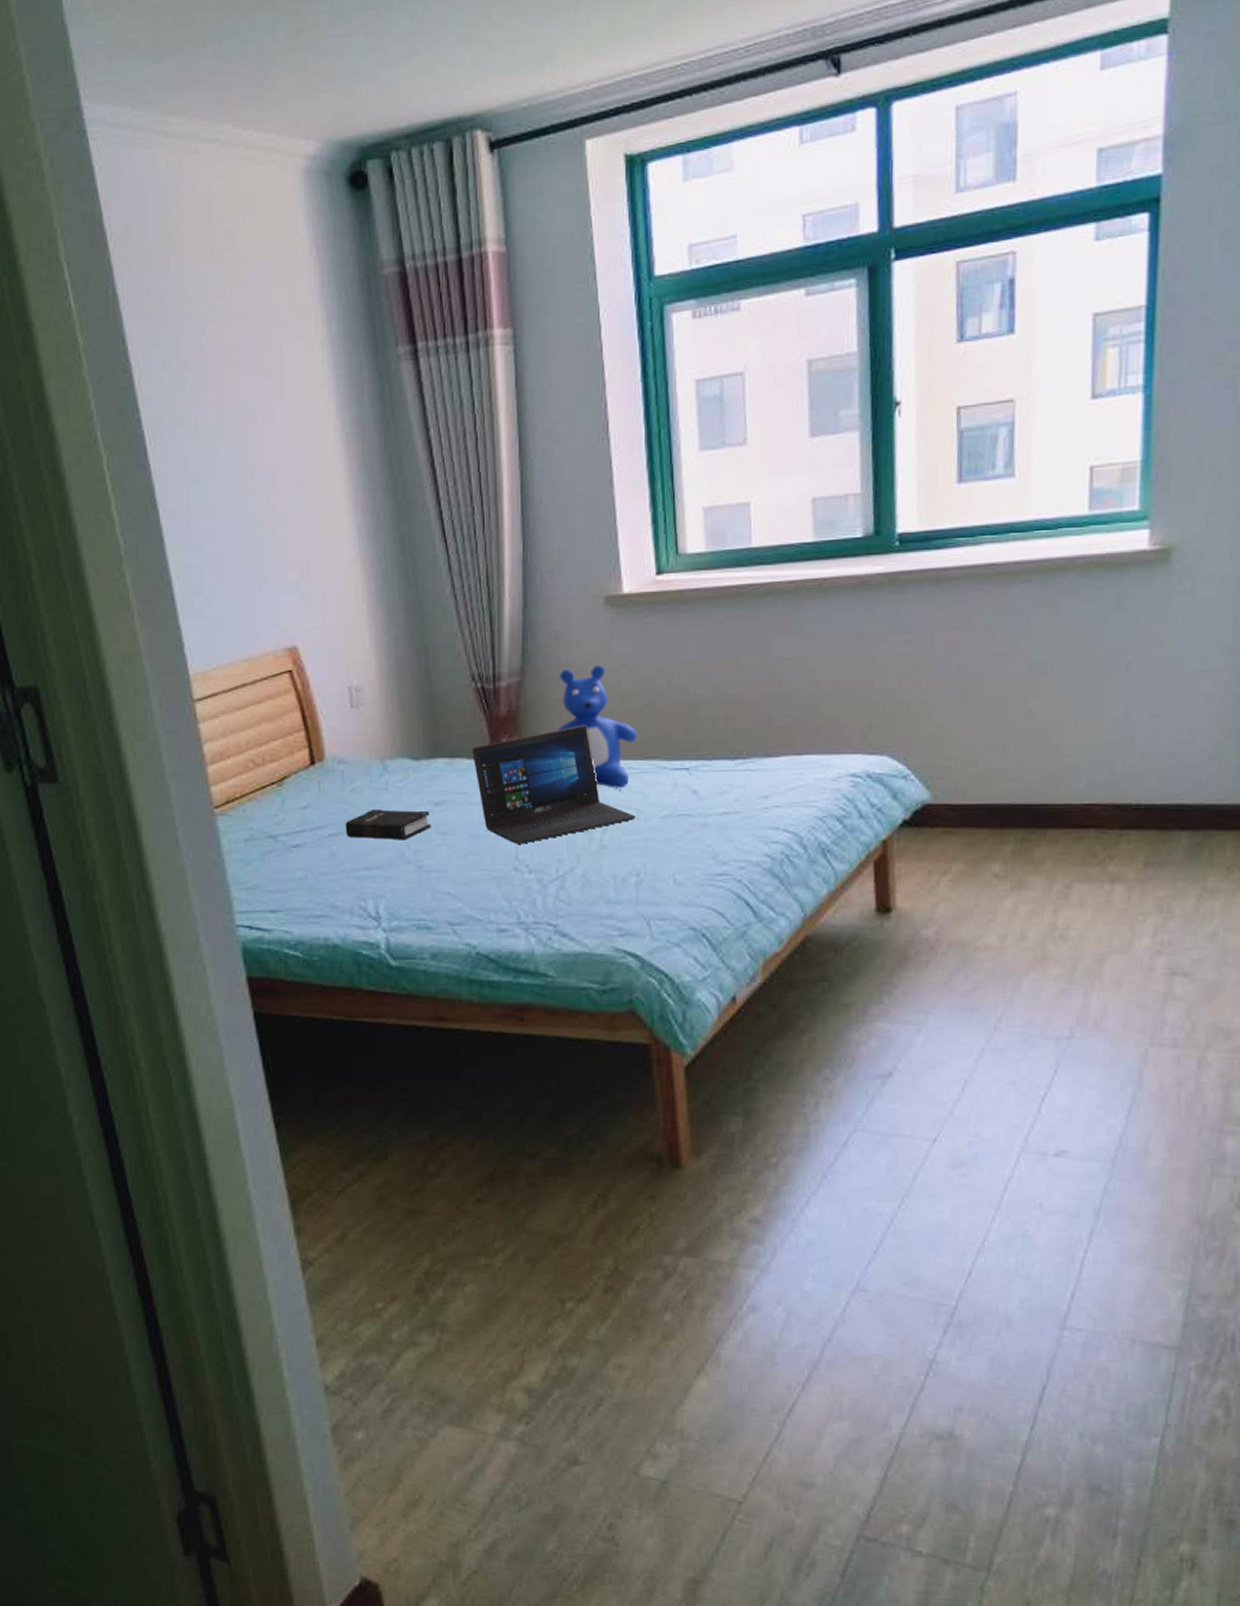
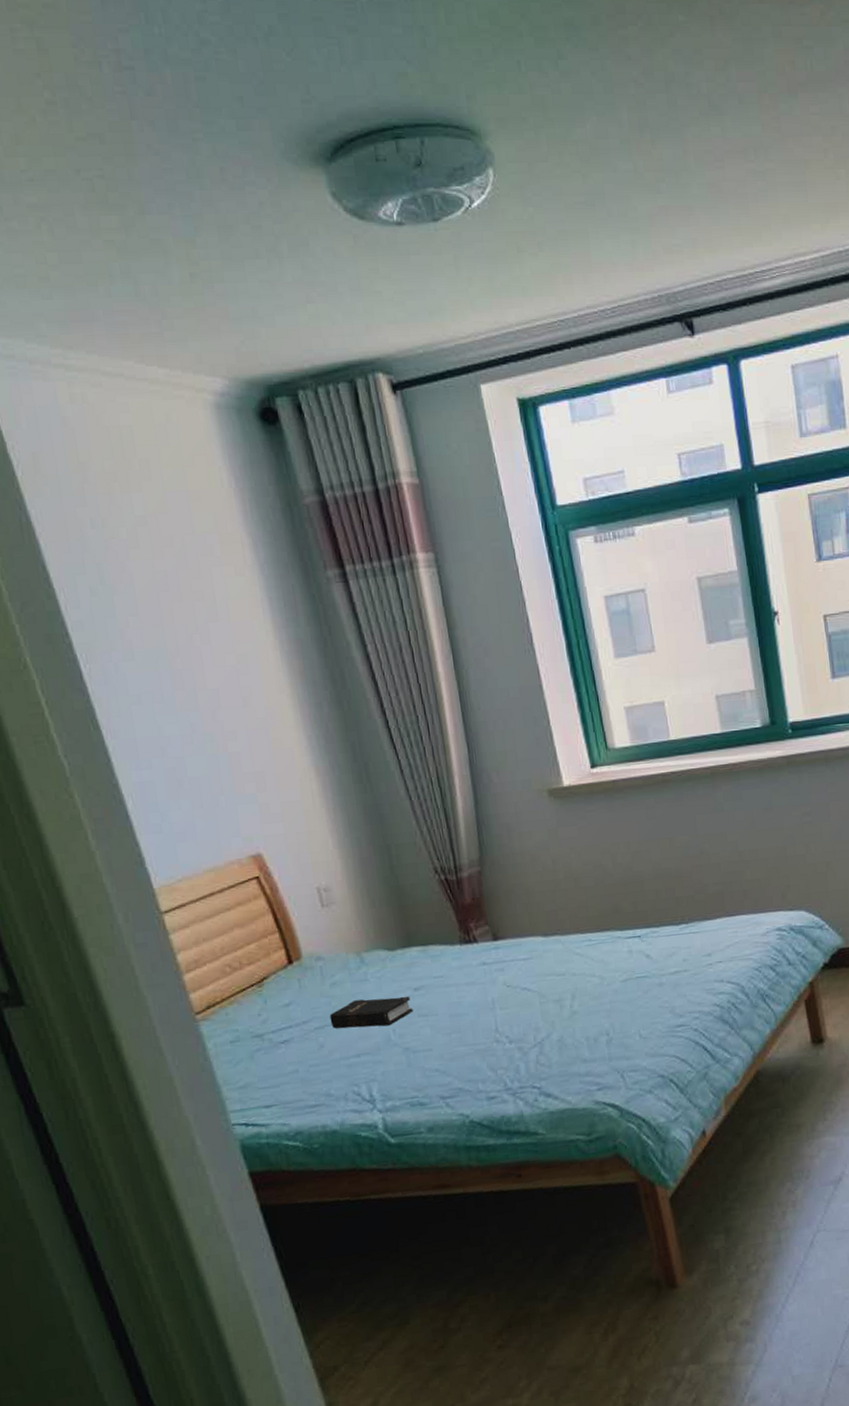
laptop: present [472,725,636,844] -> none [443,906,599,1018]
teddy bear: present [555,664,637,789] -> none [516,850,592,960]

